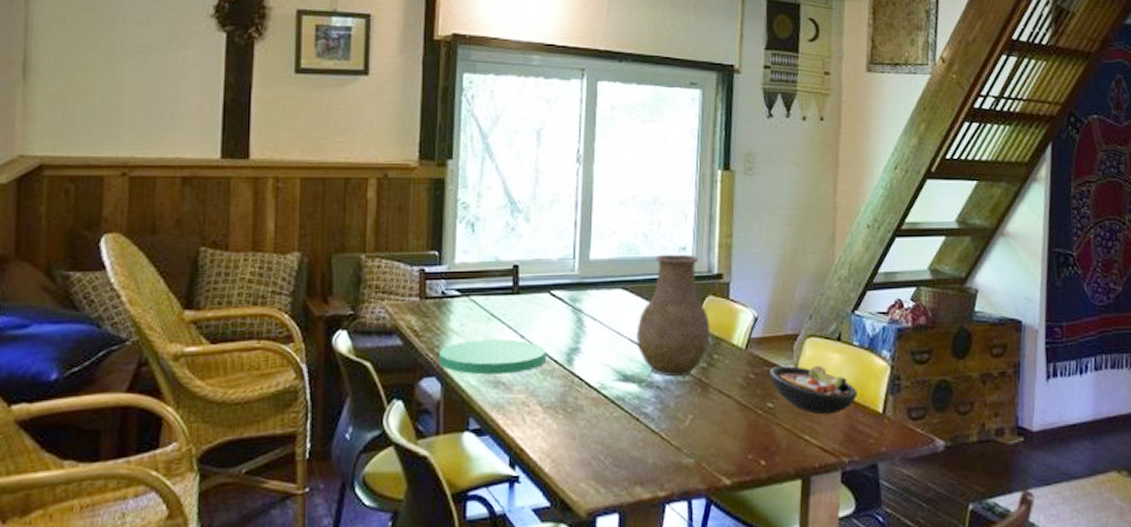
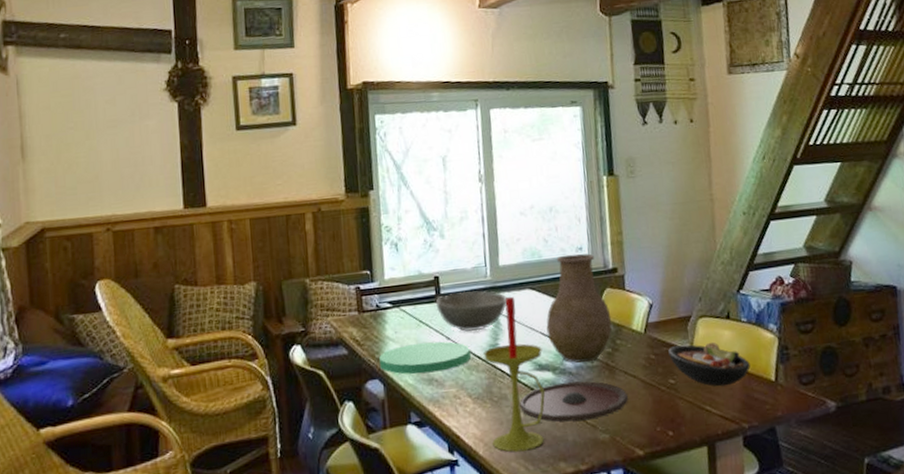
bowl: none [511,284,595,332] -> present [435,290,507,332]
candle: none [561,295,629,472] -> present [483,296,546,452]
plate: none [597,397,719,441] -> present [520,381,628,422]

